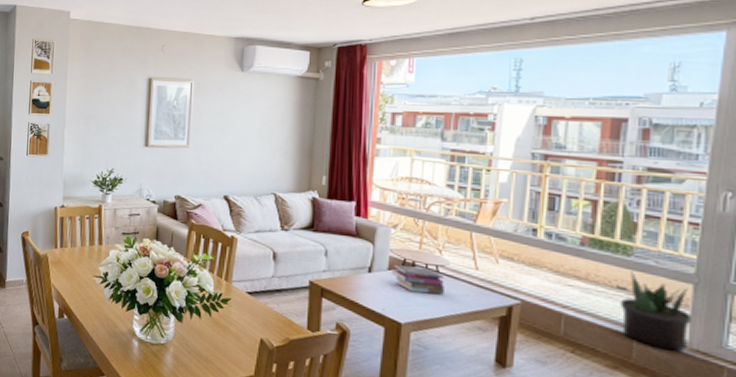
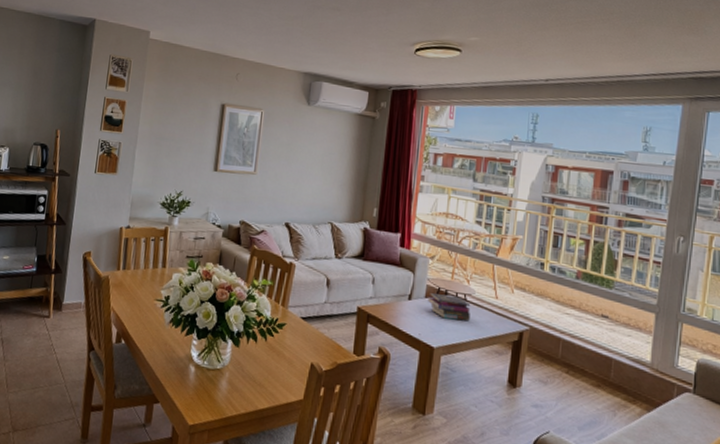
planter: present [620,271,691,351] -> none [603,302,653,371]

